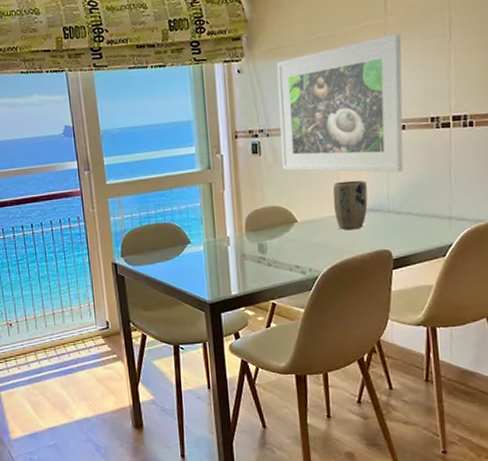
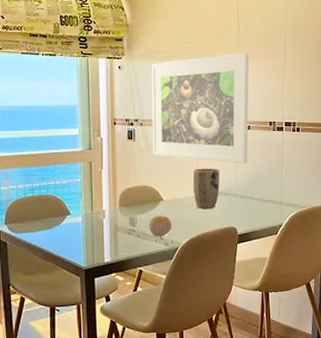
fruit: none [281,240,310,265] -> present [149,216,172,237]

